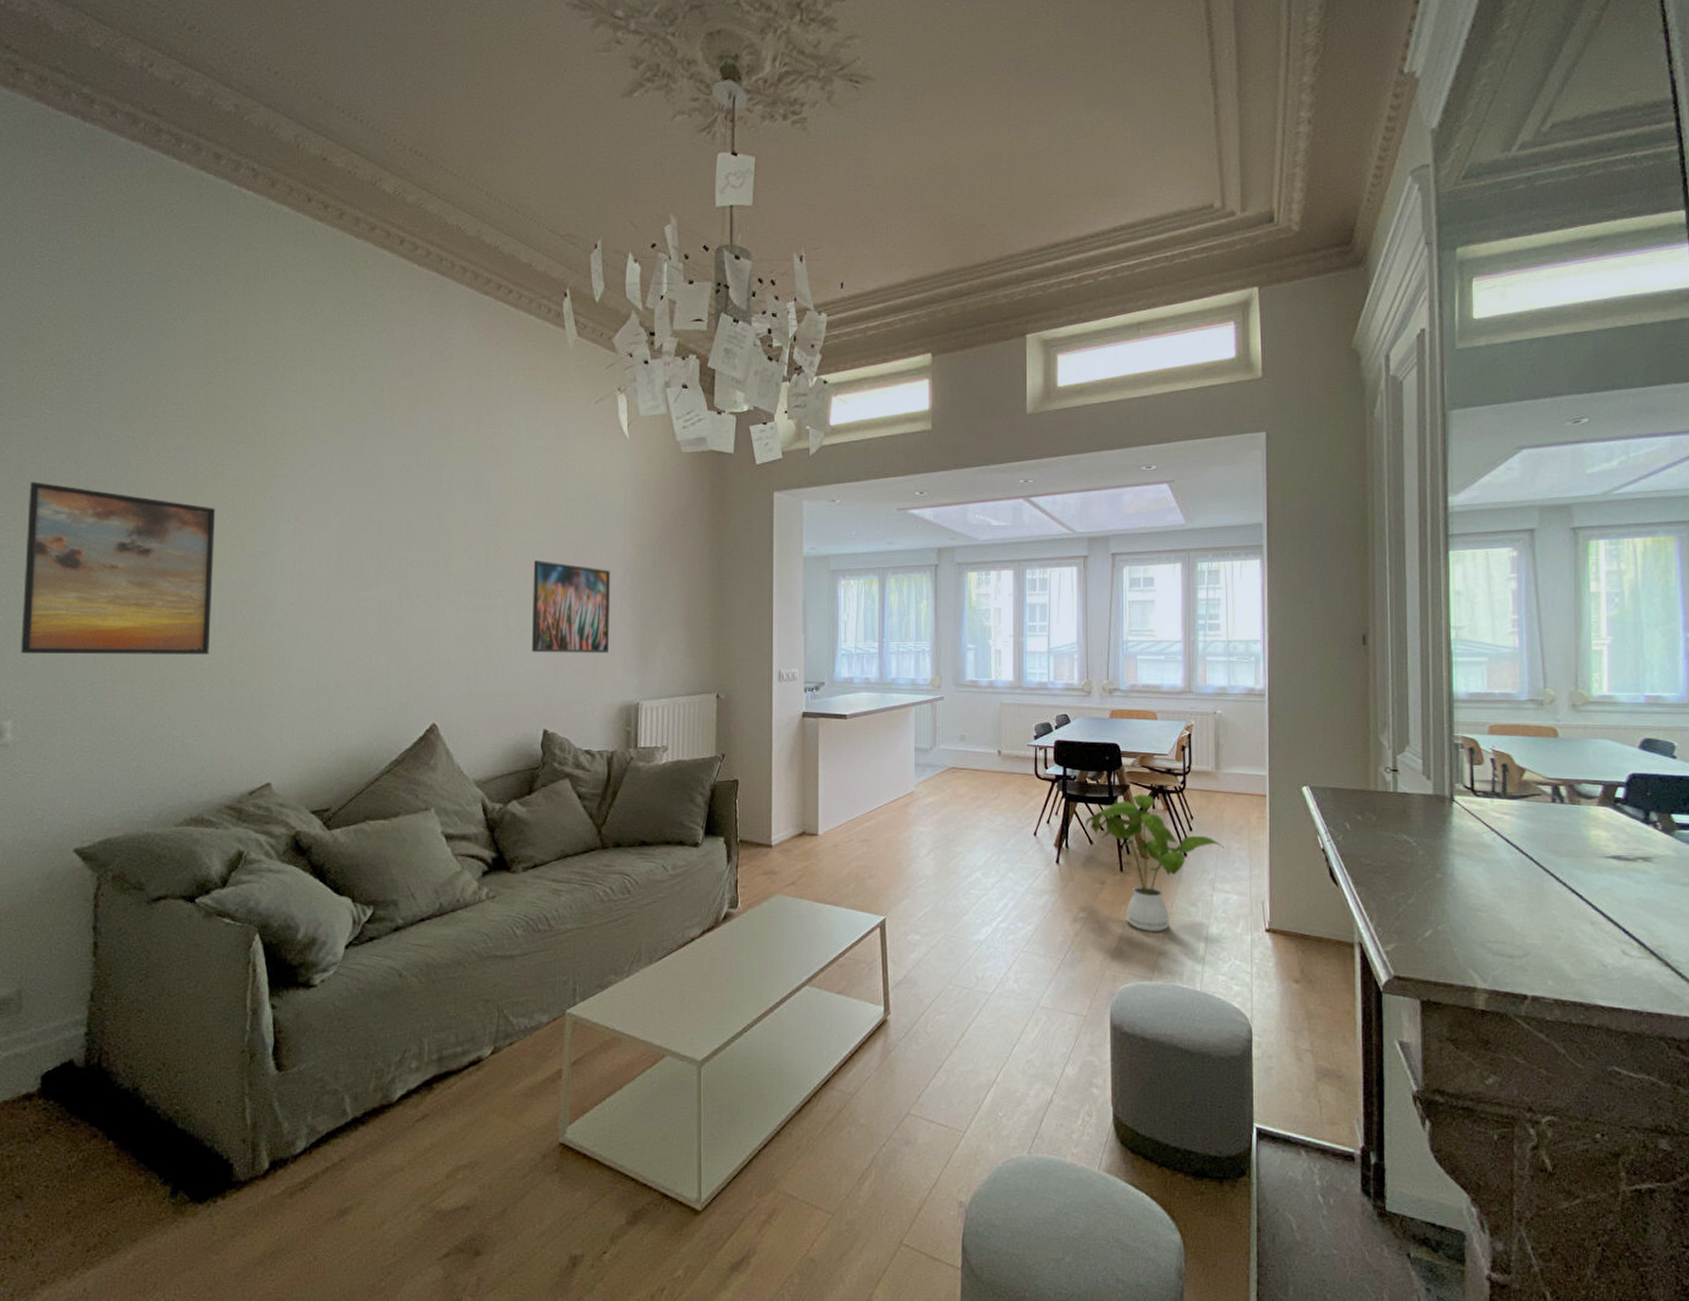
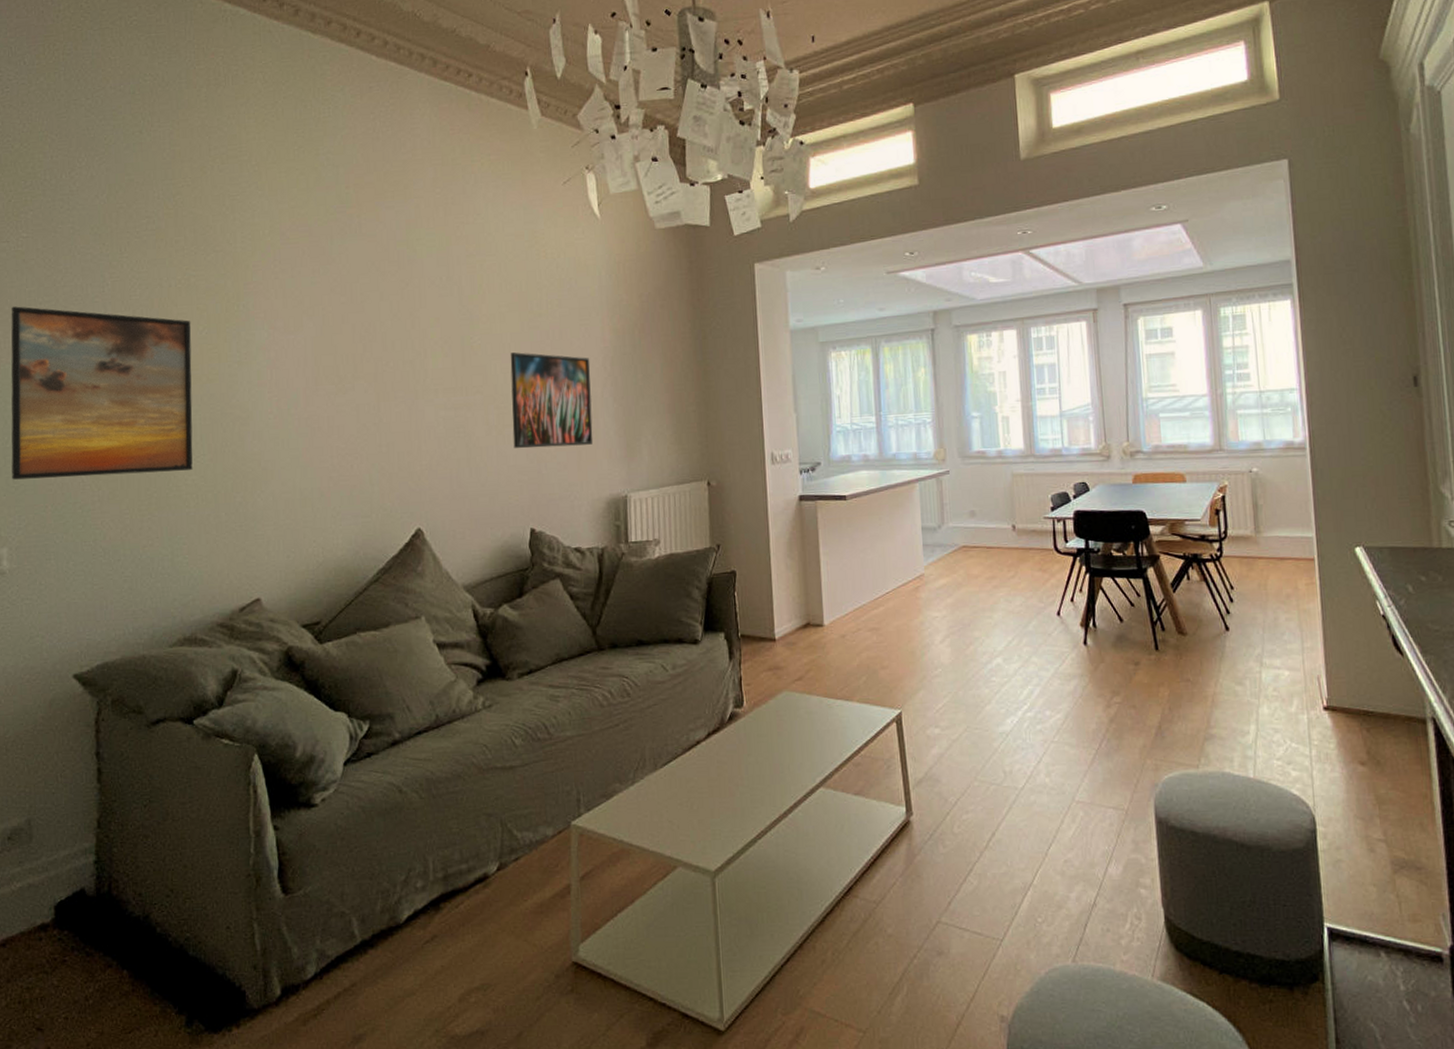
house plant: present [1085,794,1225,932] -> none [1112,564,1271,716]

